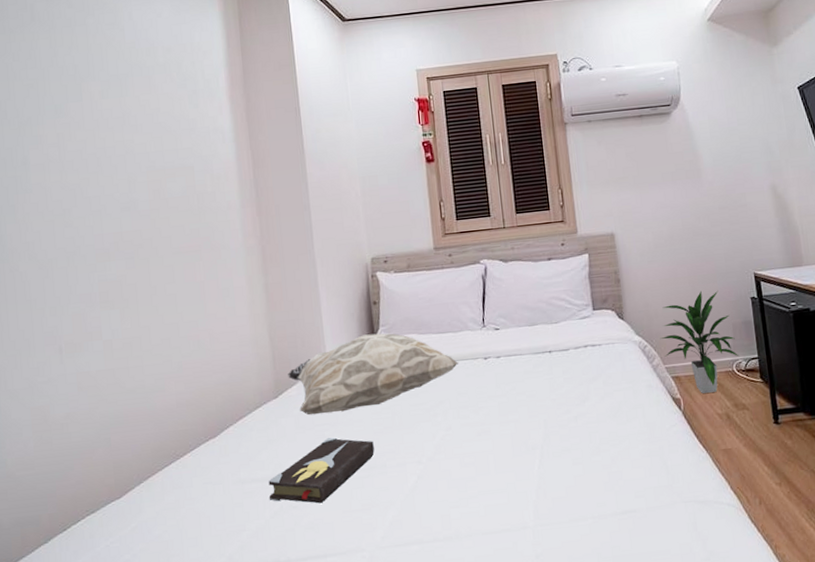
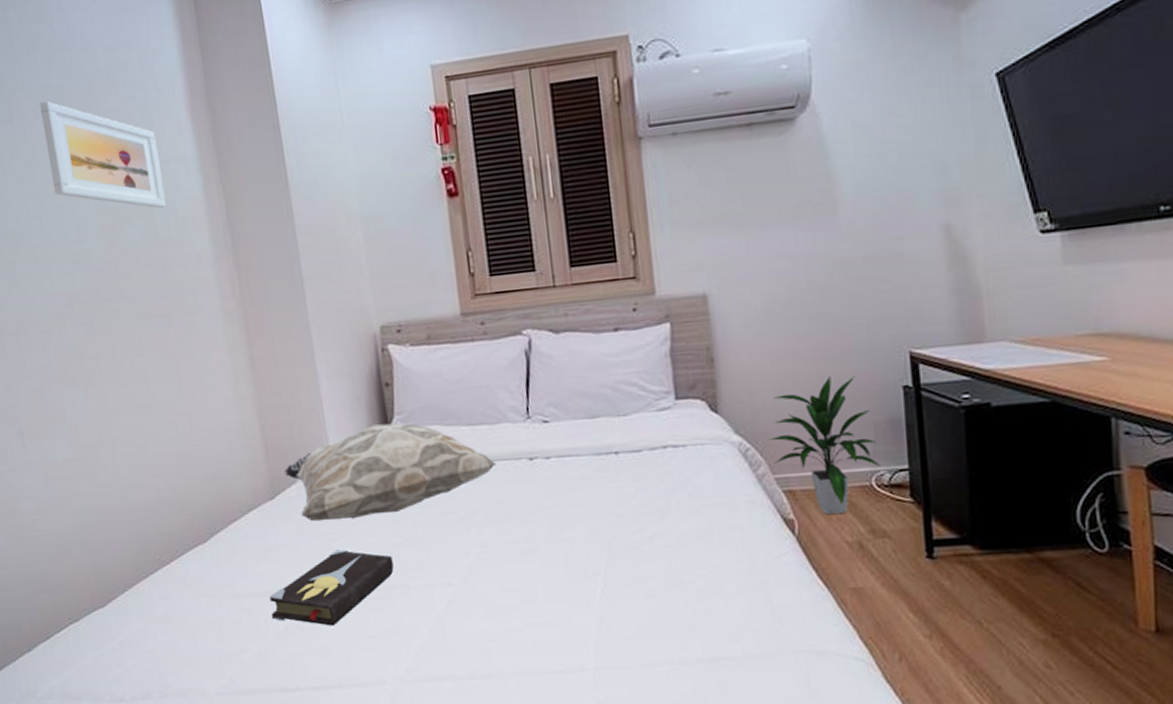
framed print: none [107,86,205,168] -> present [40,101,167,208]

